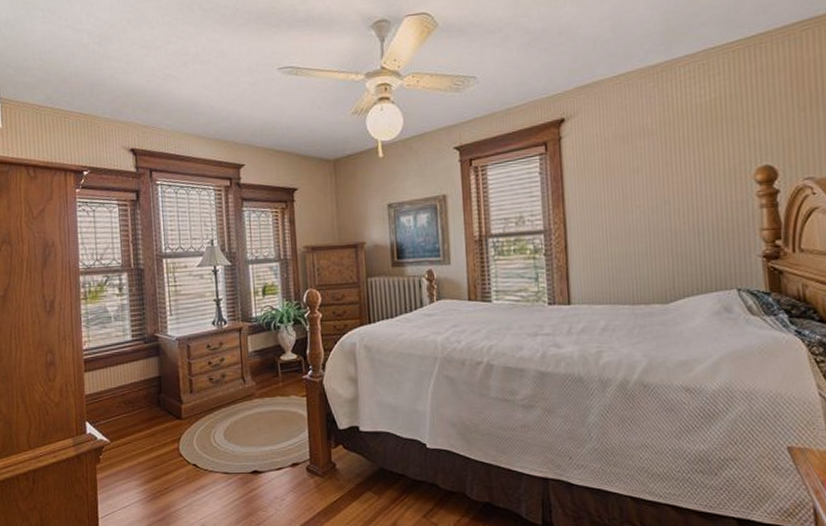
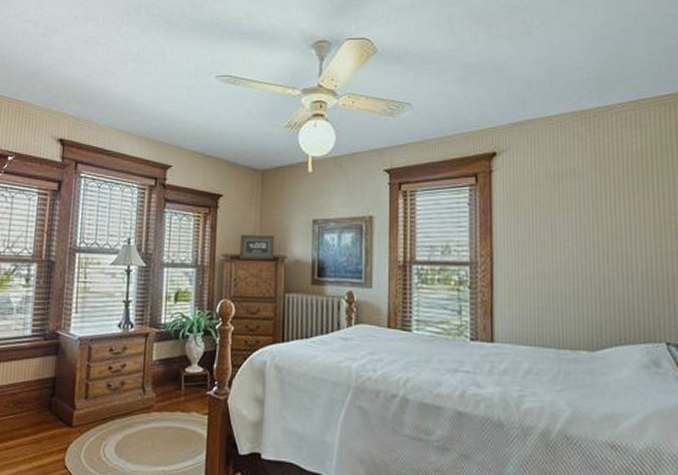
picture frame: none [318,222,354,249] -> present [239,234,275,260]

